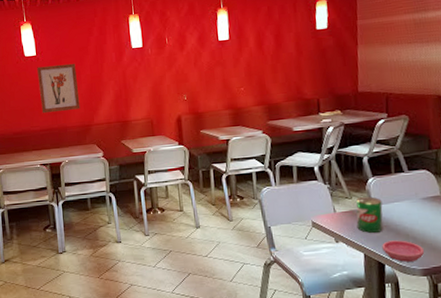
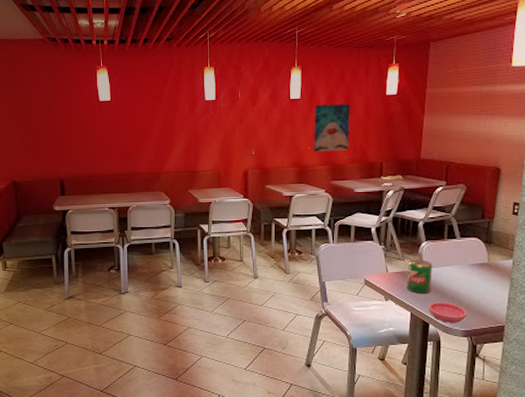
wall art: present [37,63,80,114] -> none [111,111,151,158]
wall art: none [244,41,284,92] -> present [314,104,351,152]

